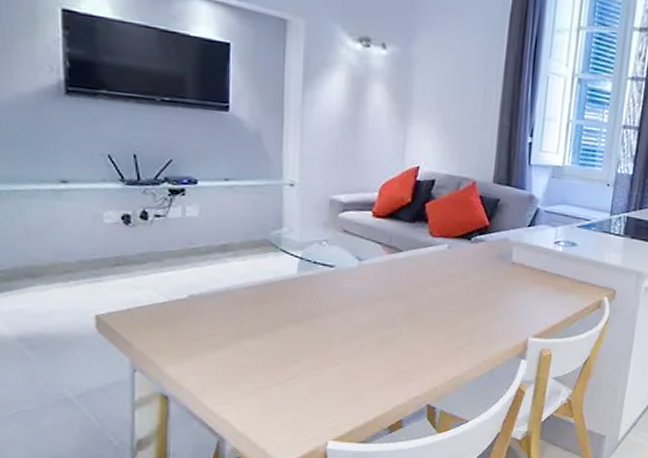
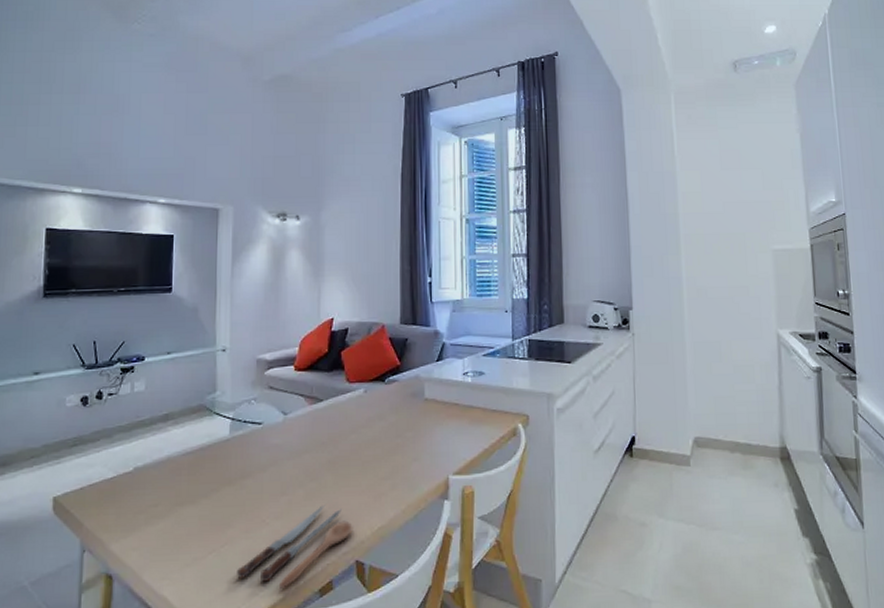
spoon: none [304,352,427,423] -> present [237,505,353,589]

